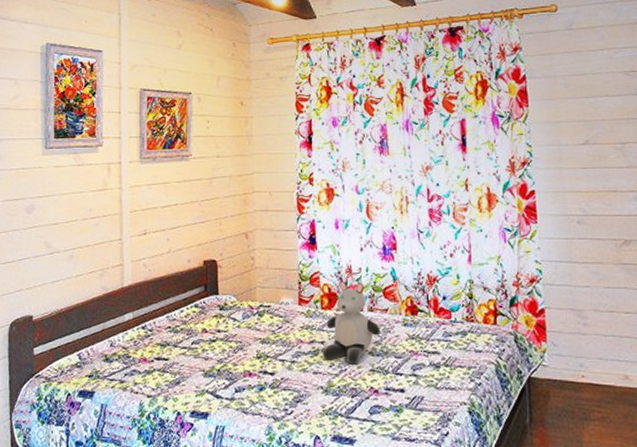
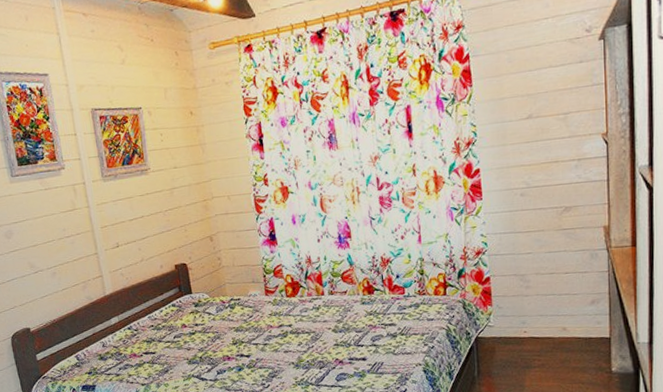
stuffed animal: present [323,281,380,365] -> none [291,271,341,342]

